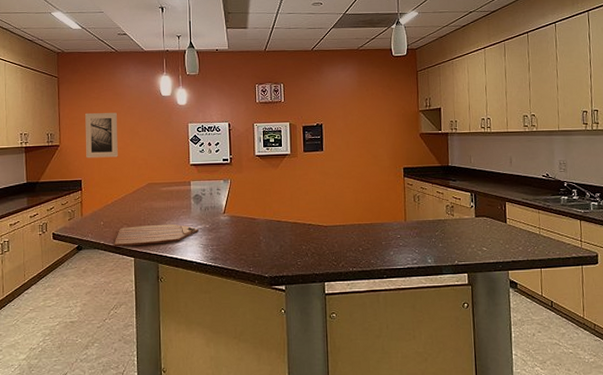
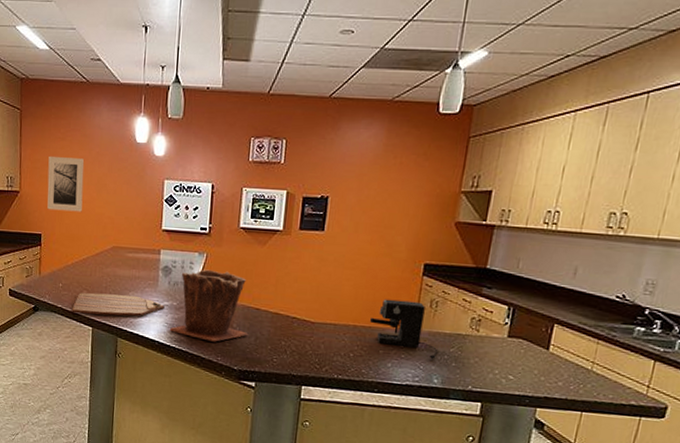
plant pot: none [204,192,274,255] -> present [169,269,249,342]
coffee maker: none [370,198,427,243] -> present [369,299,439,359]

